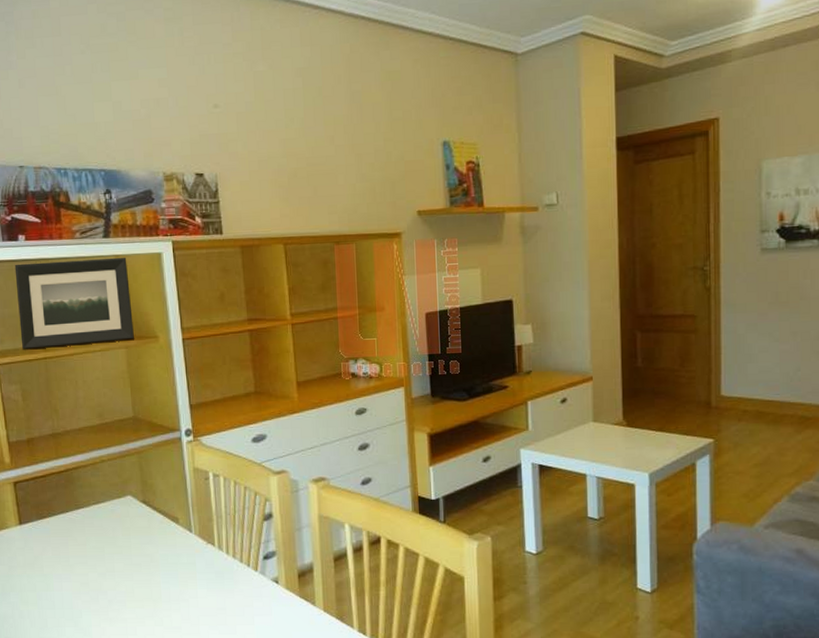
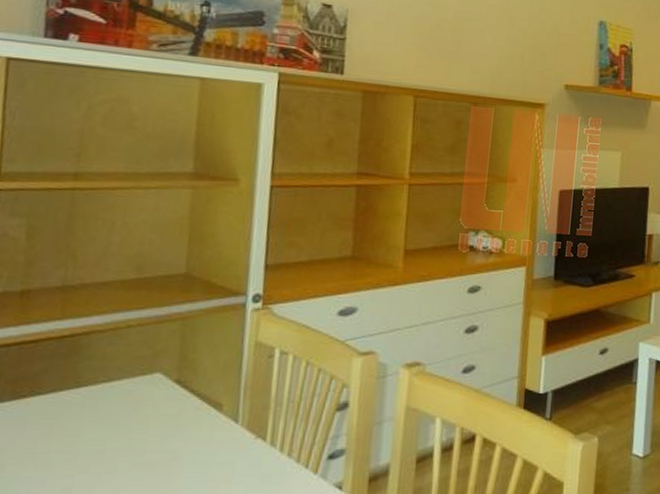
picture frame: present [14,258,134,350] -> none [42,68,216,180]

